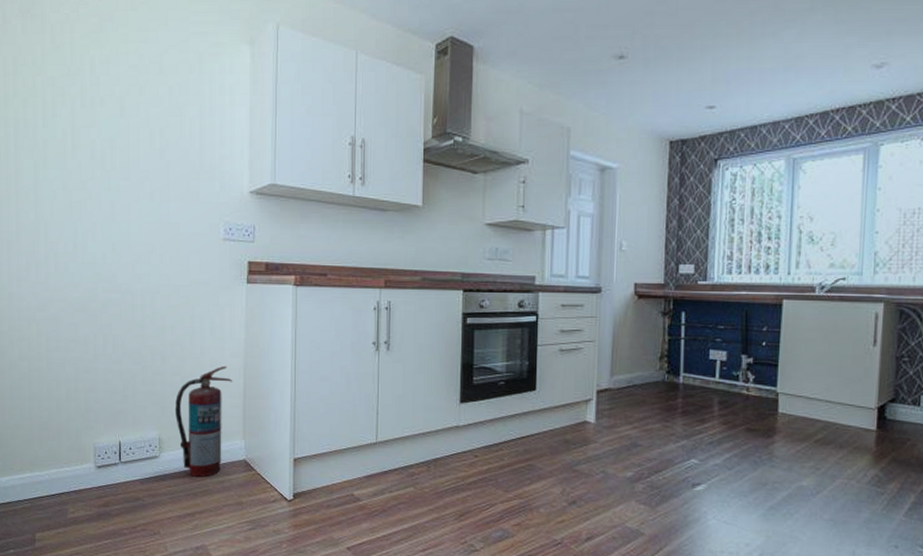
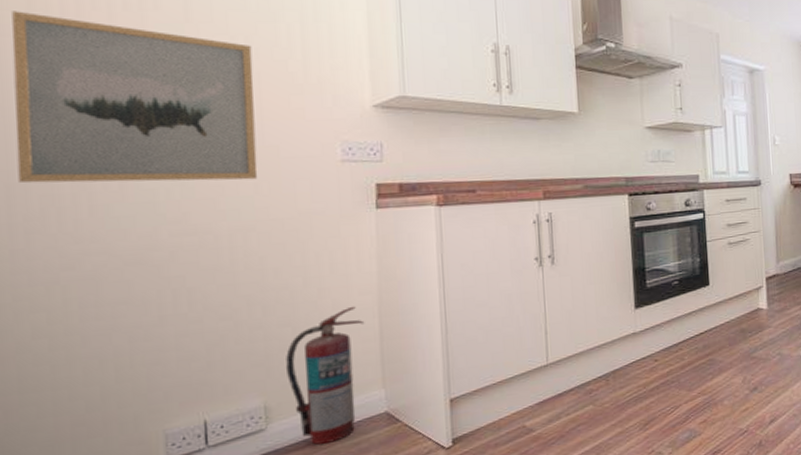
wall art: none [14,108,164,251] -> present [12,11,258,184]

